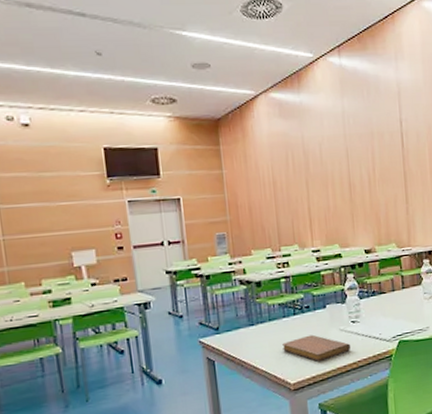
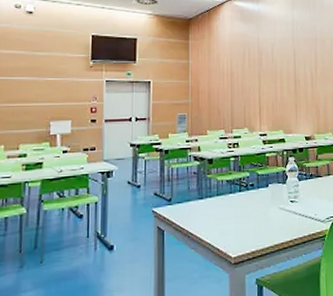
notebook: present [282,334,351,361] -> none [227,211,289,237]

